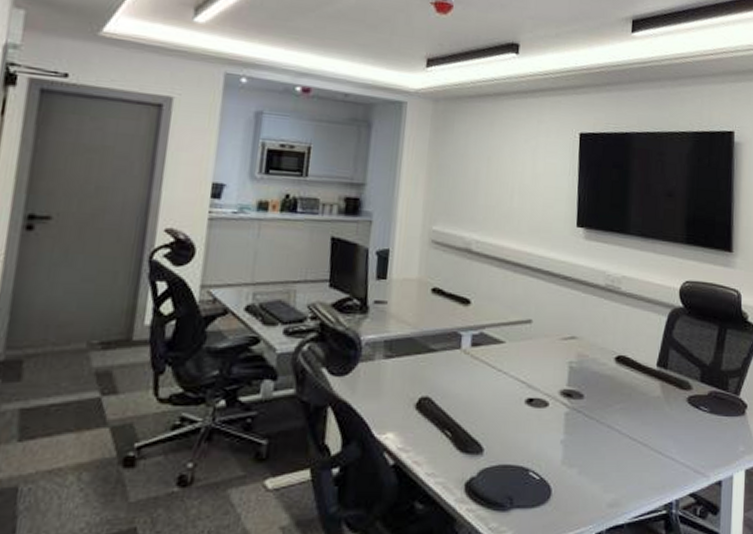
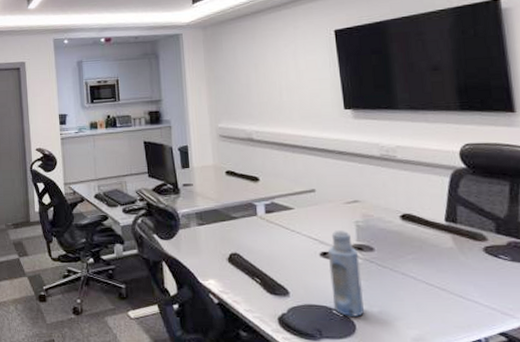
bottle: none [531,372,567,479] -> present [328,230,364,317]

